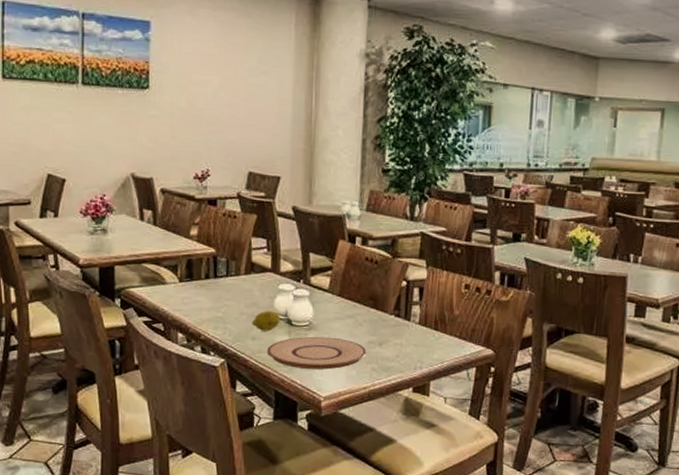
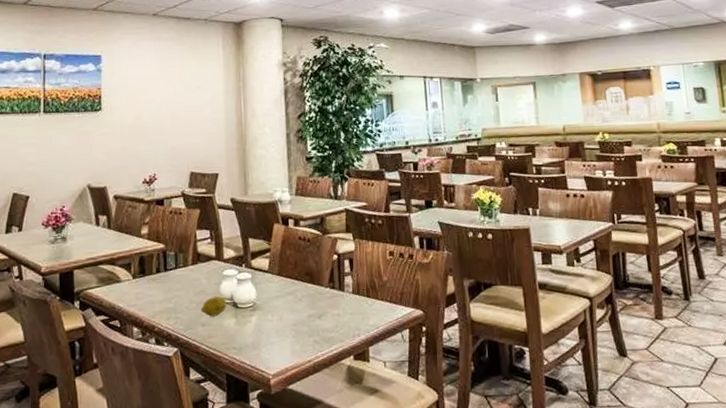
plate: present [267,336,367,370] -> none [217,315,308,349]

